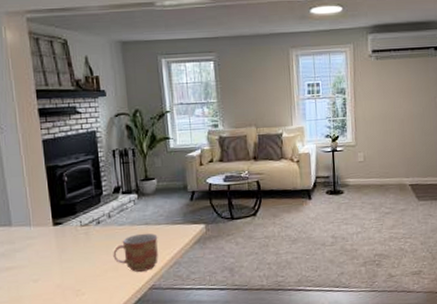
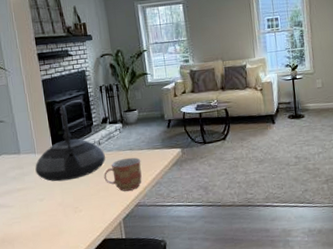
teapot: none [29,169,116,260] -> present [35,104,106,182]

